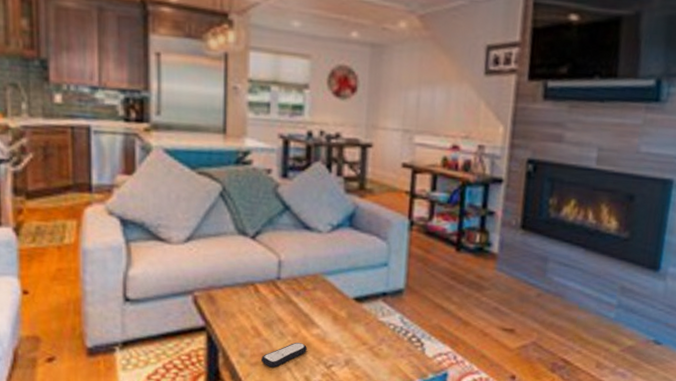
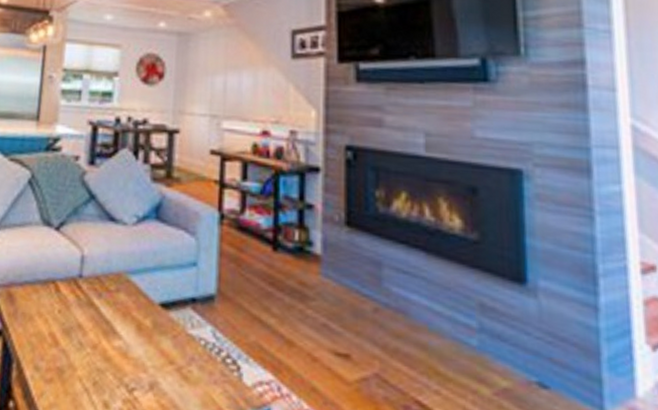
remote control: present [261,342,307,368] -> none [57,355,107,387]

